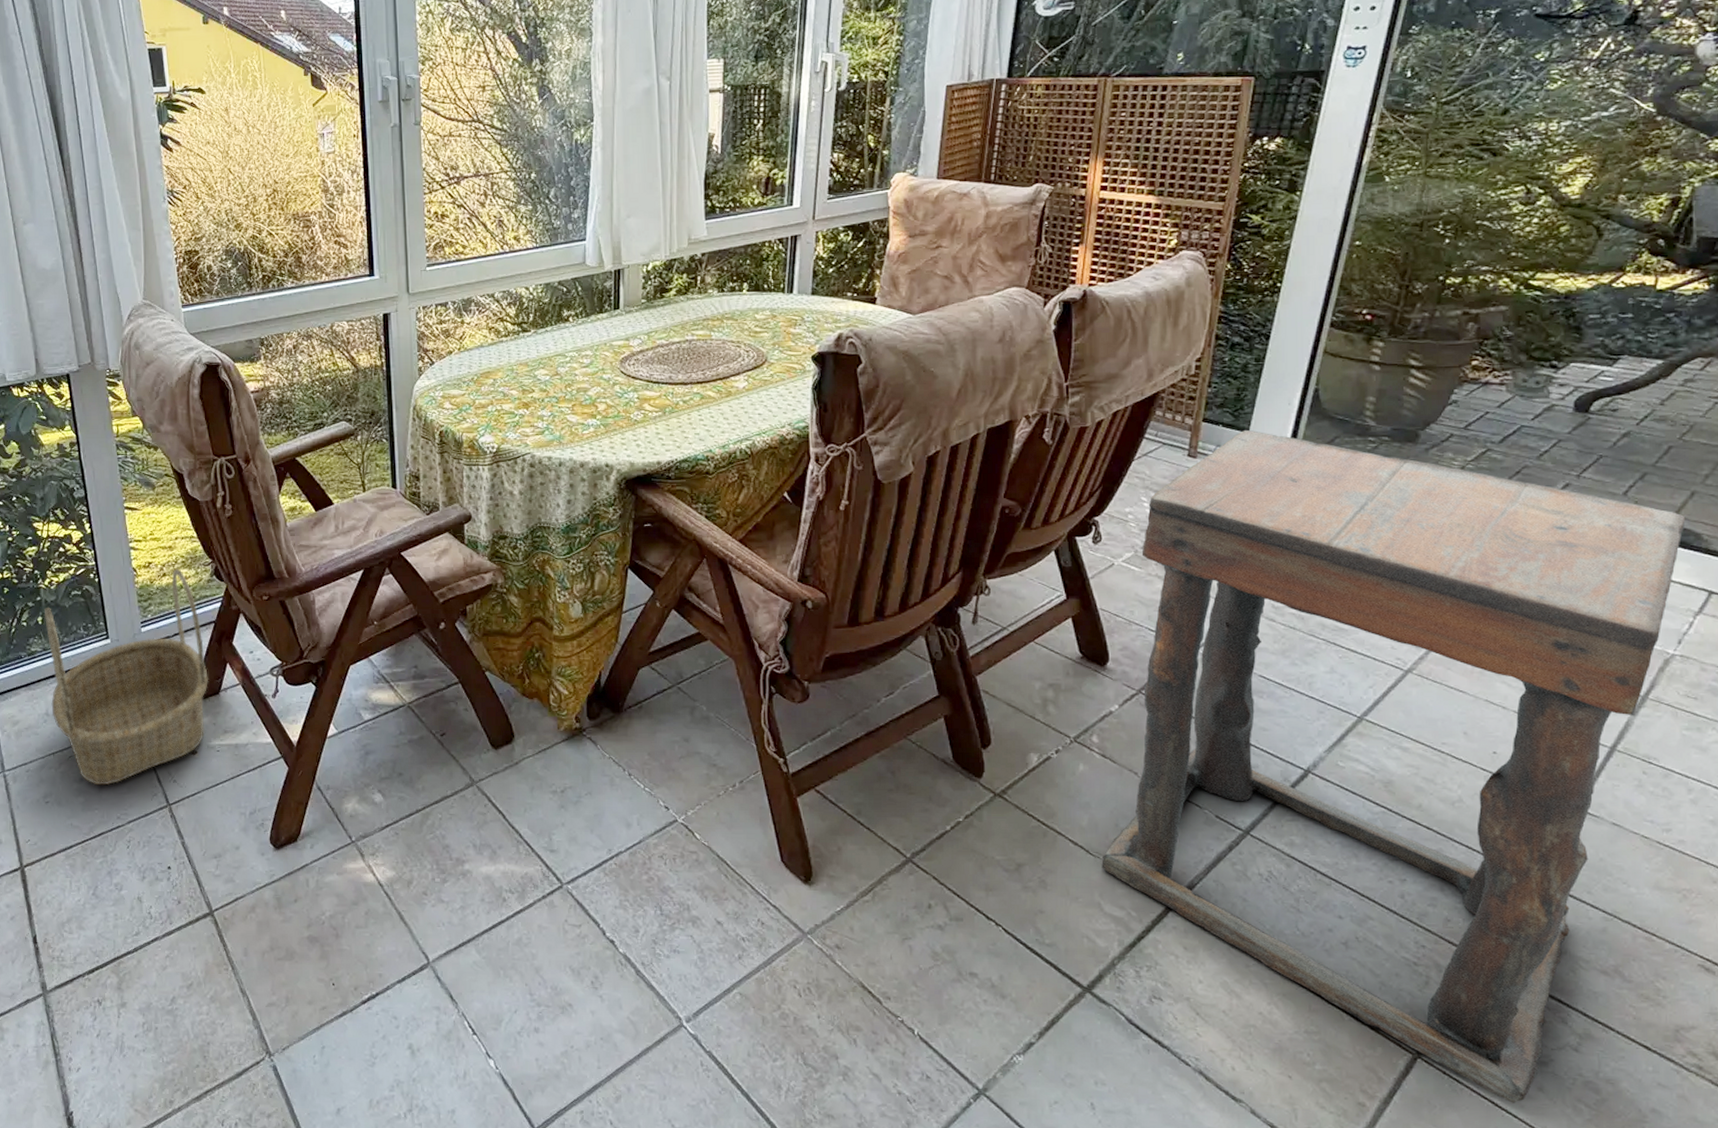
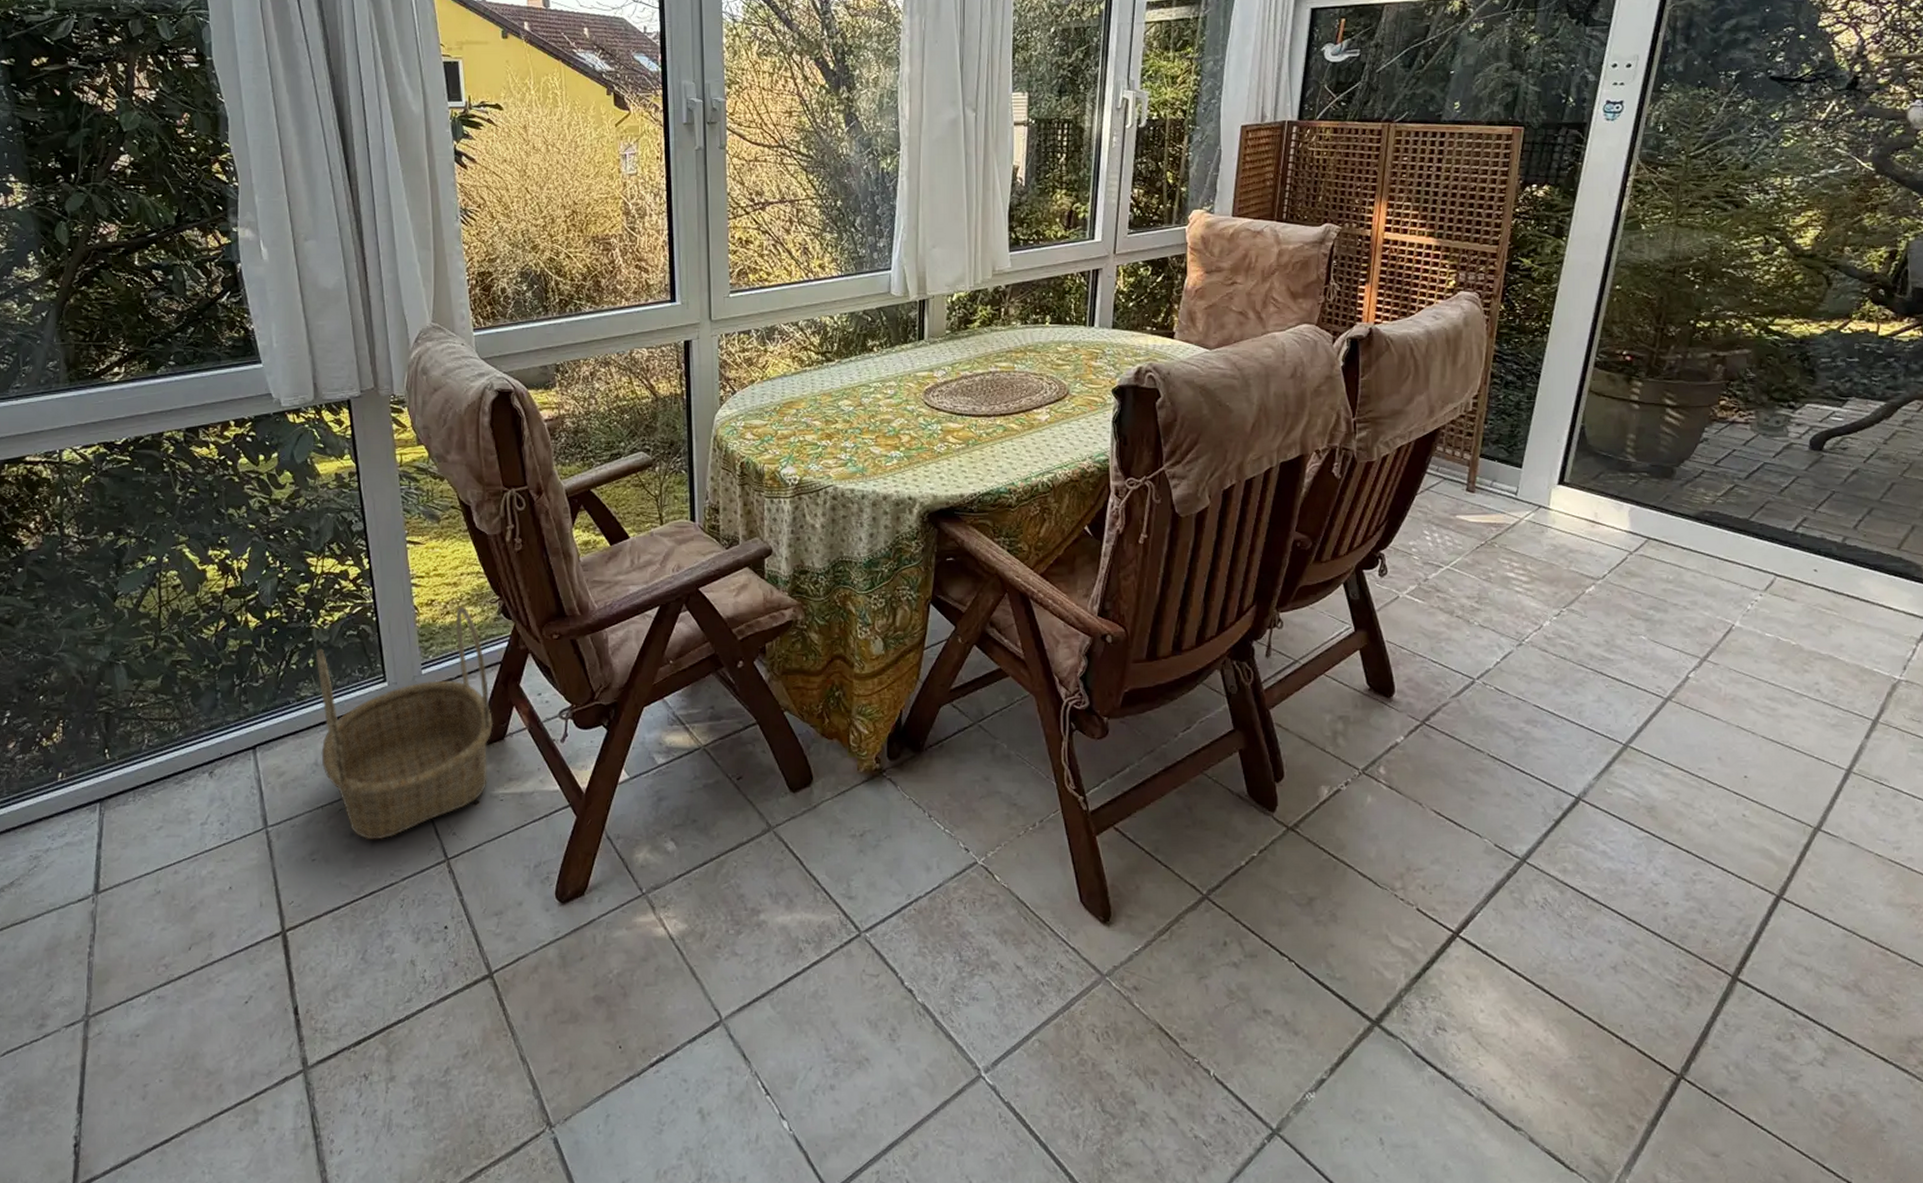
side table: present [1101,429,1686,1103] -> none [1389,465,1908,1119]

